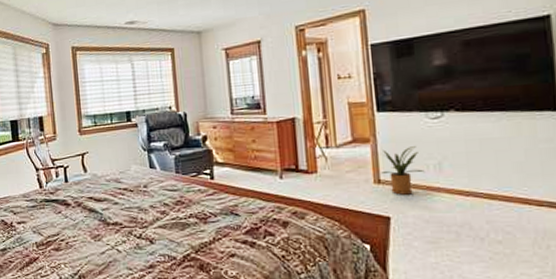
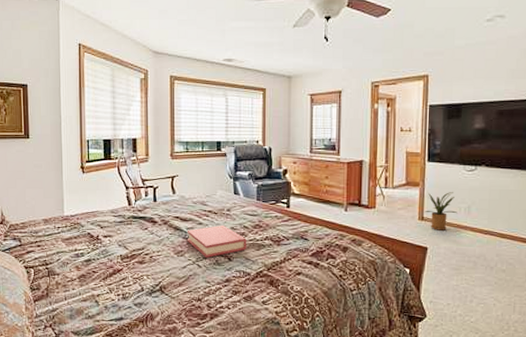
hardback book: none [103,203,170,241] -> present [188,225,247,258]

